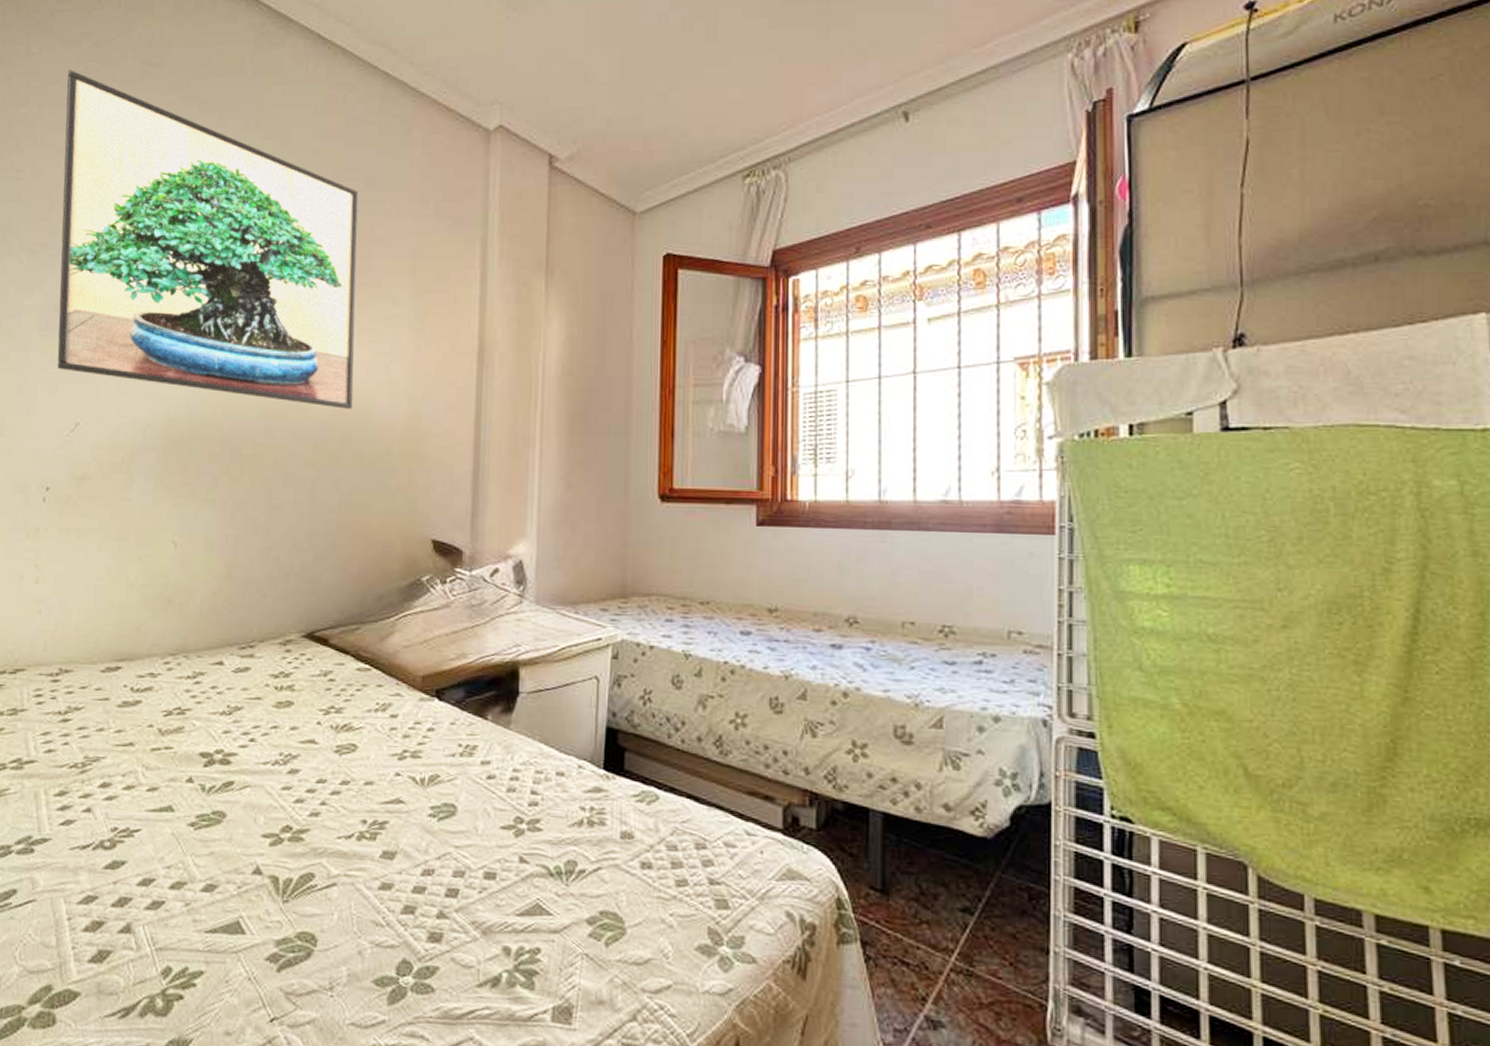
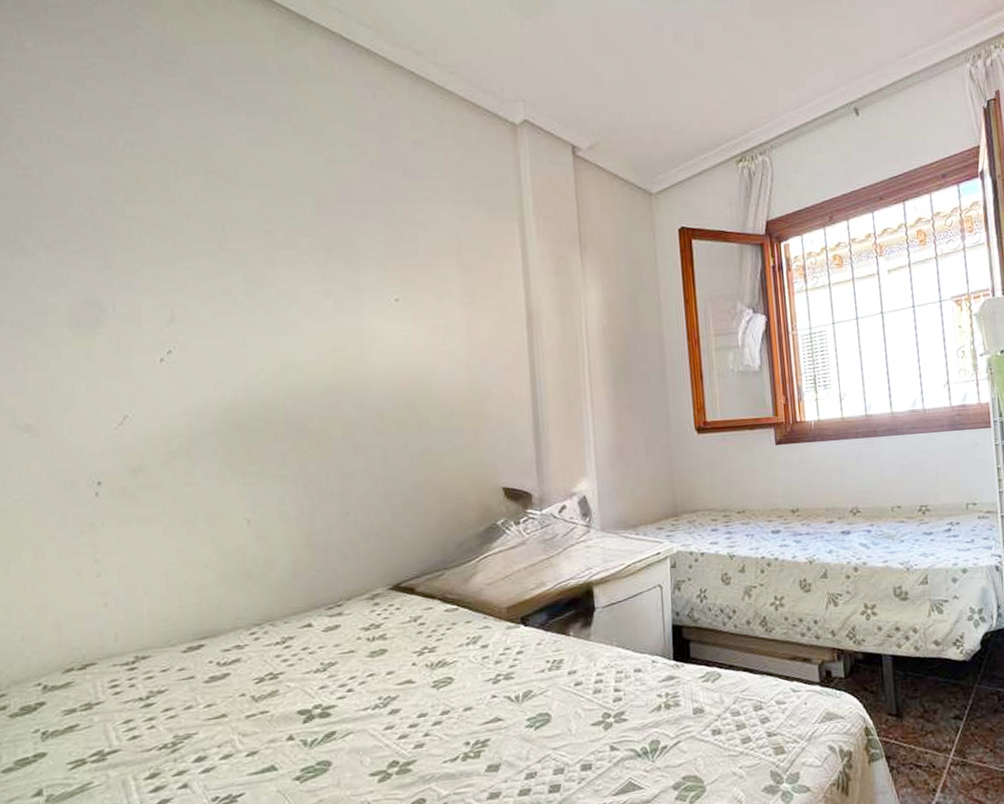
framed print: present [57,70,359,409] -> none [70,66,414,380]

